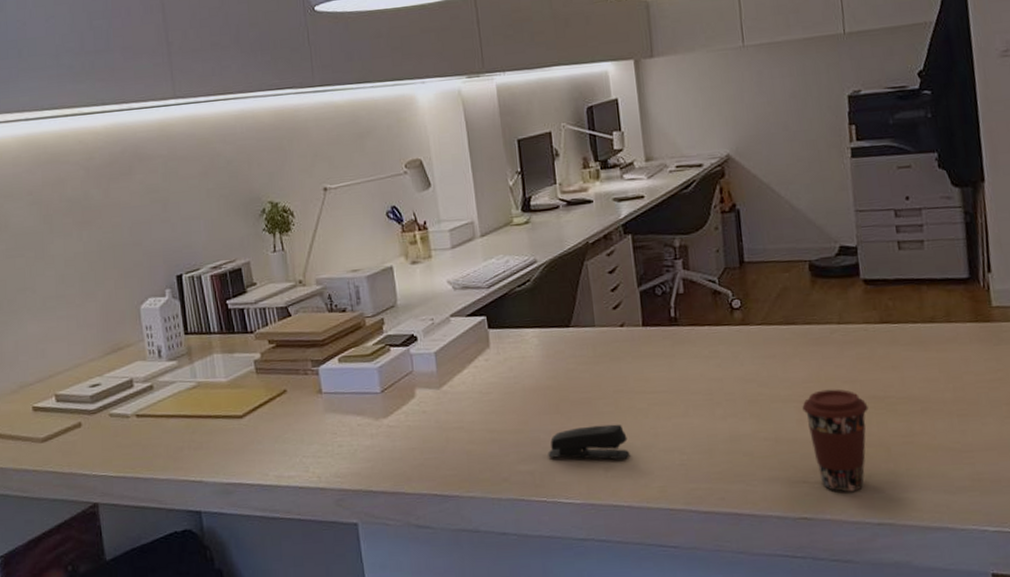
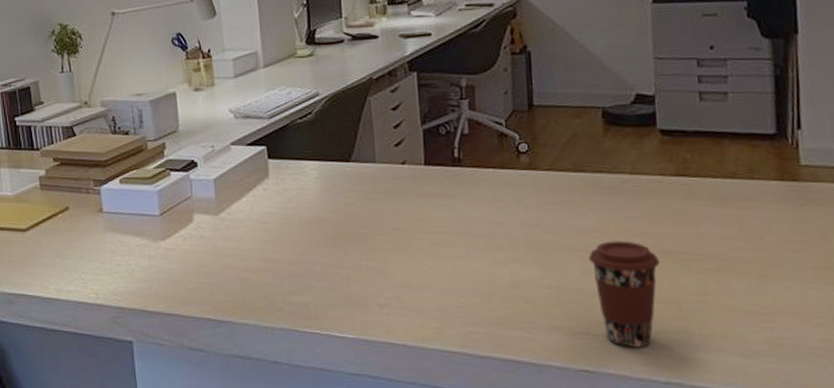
stapler: present [548,424,630,460] -> none [323,261,407,298]

